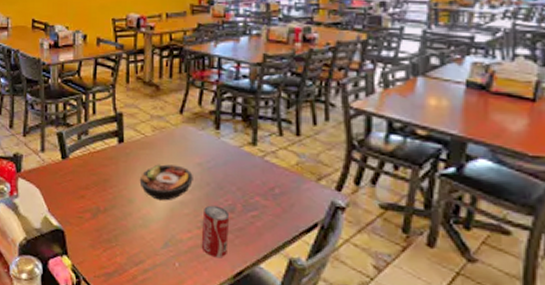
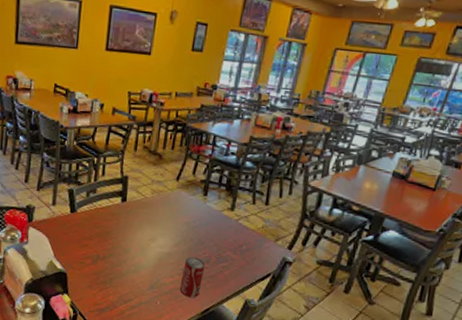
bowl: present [139,164,193,201] -> none [135,221,181,252]

